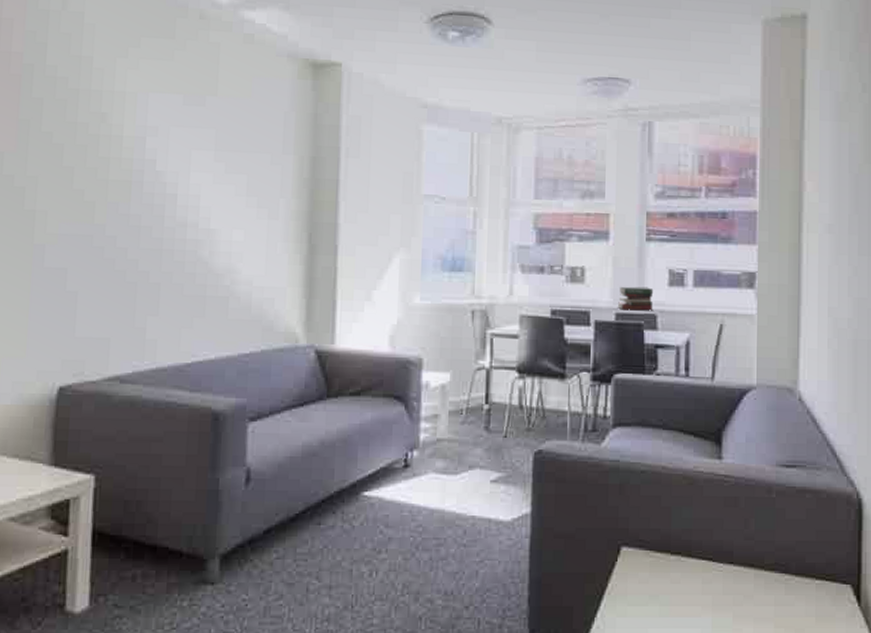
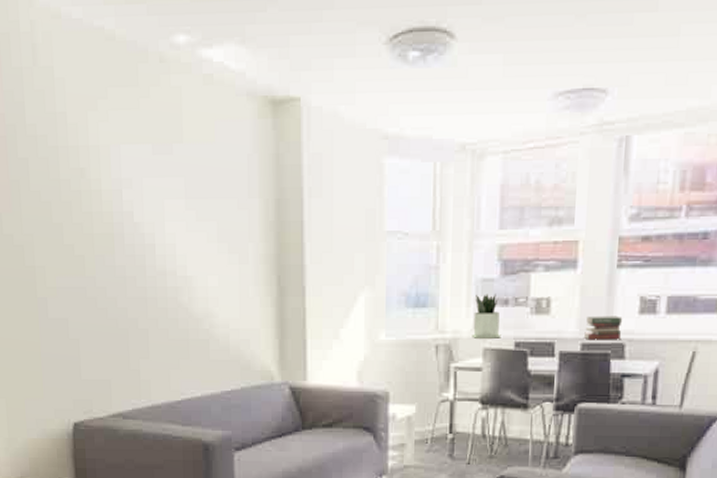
planter: none [508,261,538,307] -> present [472,294,501,340]

